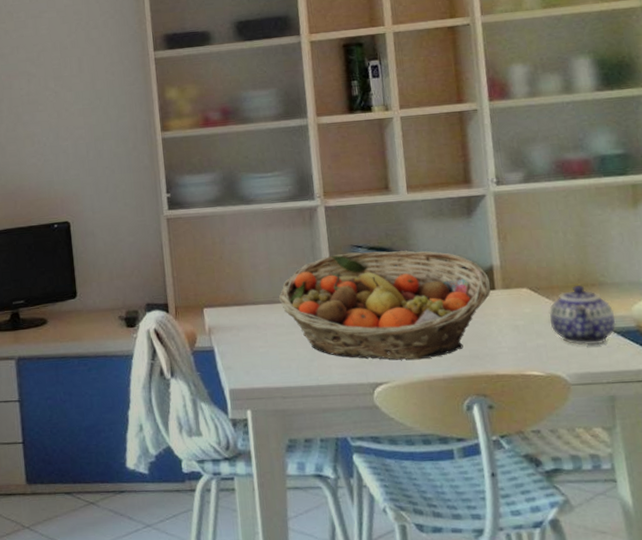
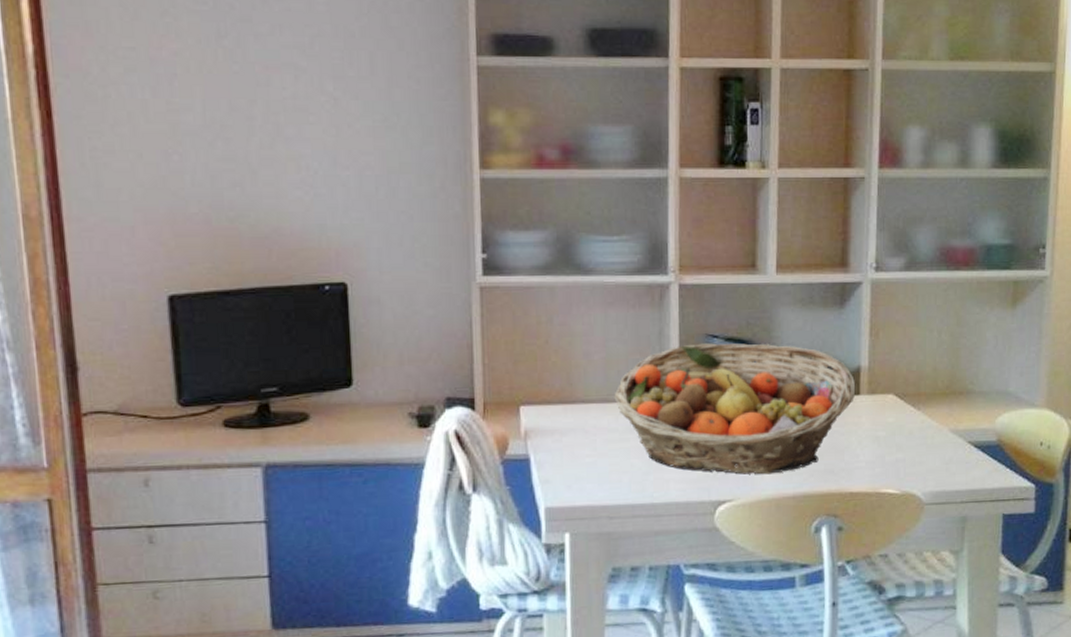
teapot: present [548,285,616,345] -> none [912,393,978,460]

